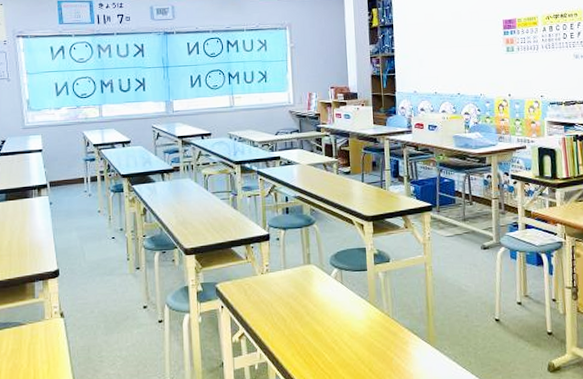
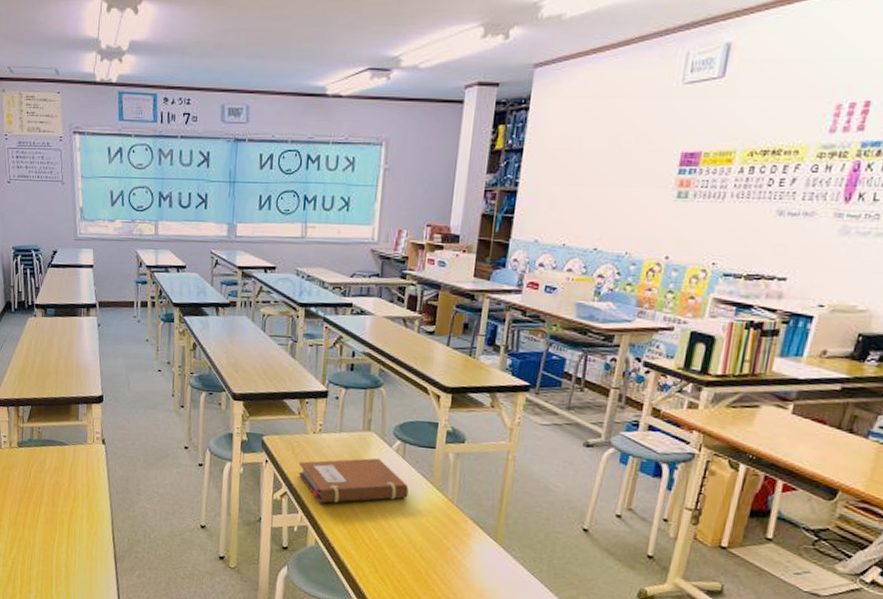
notebook: none [252,287,351,337] -> present [299,458,409,503]

